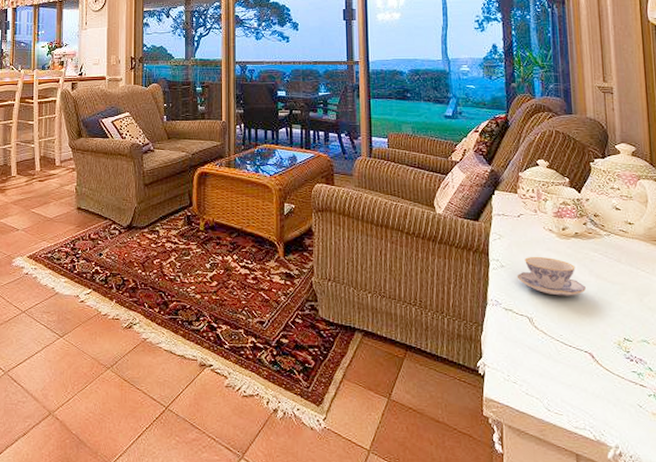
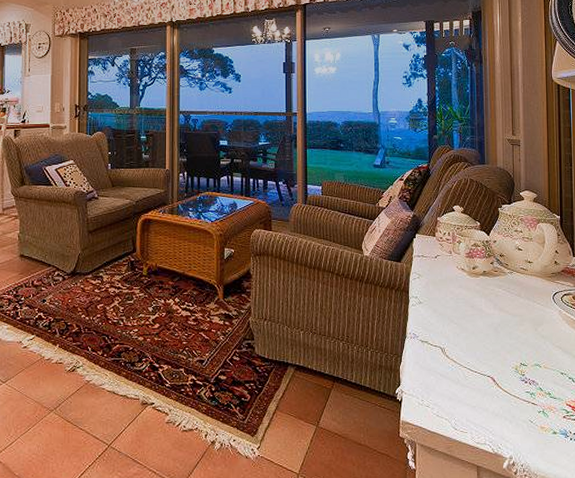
teacup: present [517,257,586,296] -> none [432,294,490,328]

